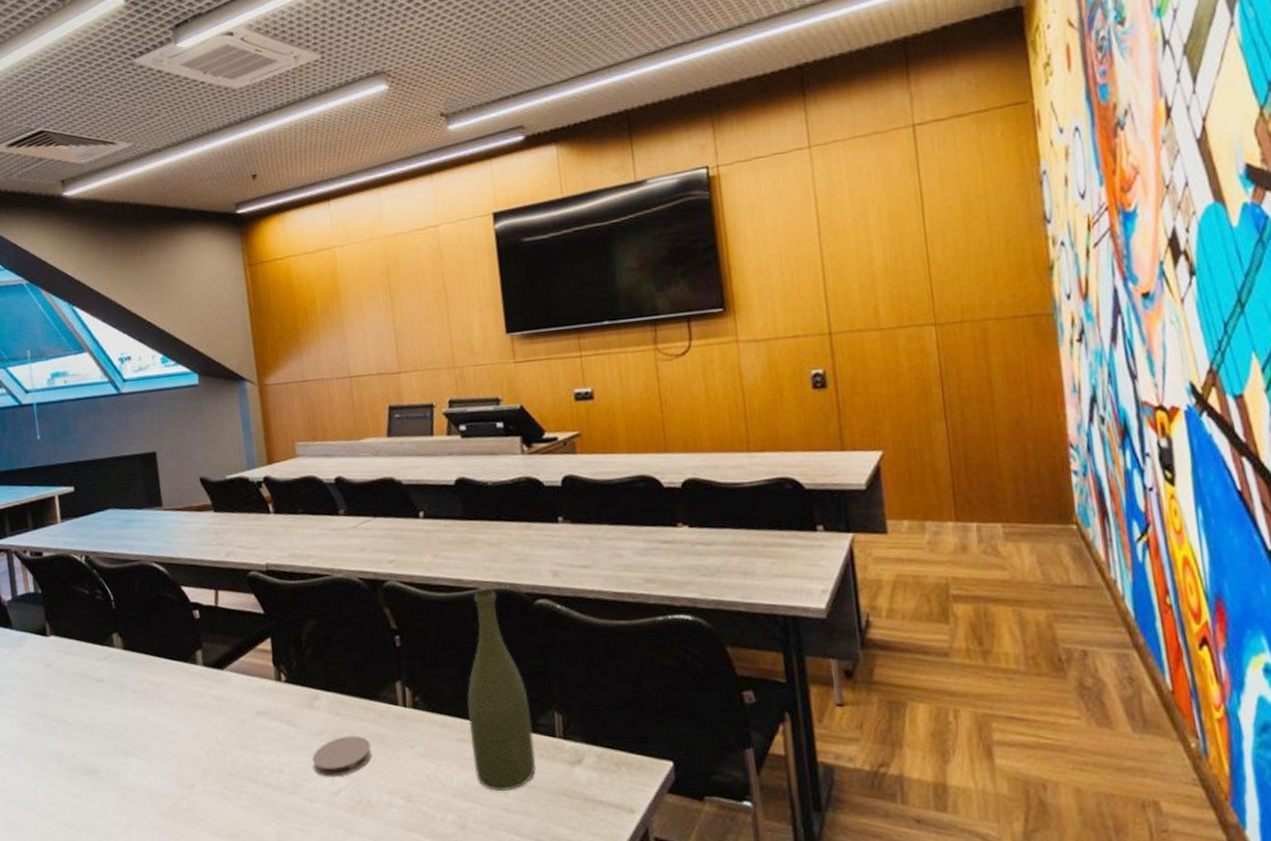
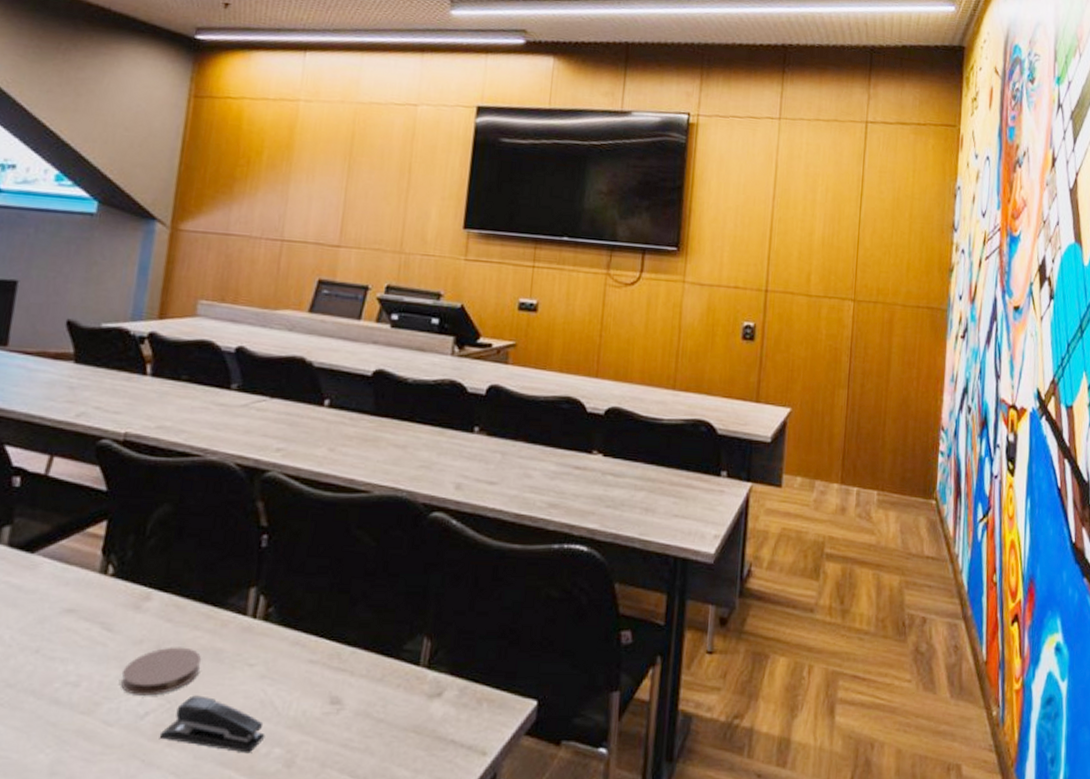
stapler: none [353,774,438,820] -> present [159,695,265,754]
bottle: present [466,589,536,791] -> none [319,494,399,723]

